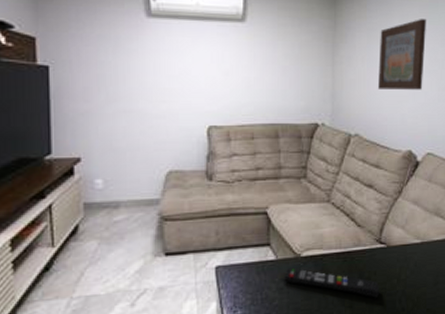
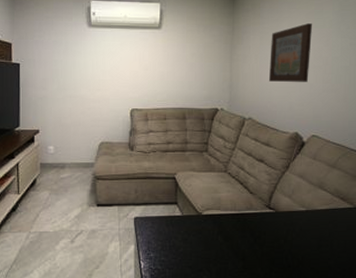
remote control: present [284,269,380,298] -> none [188,224,269,254]

